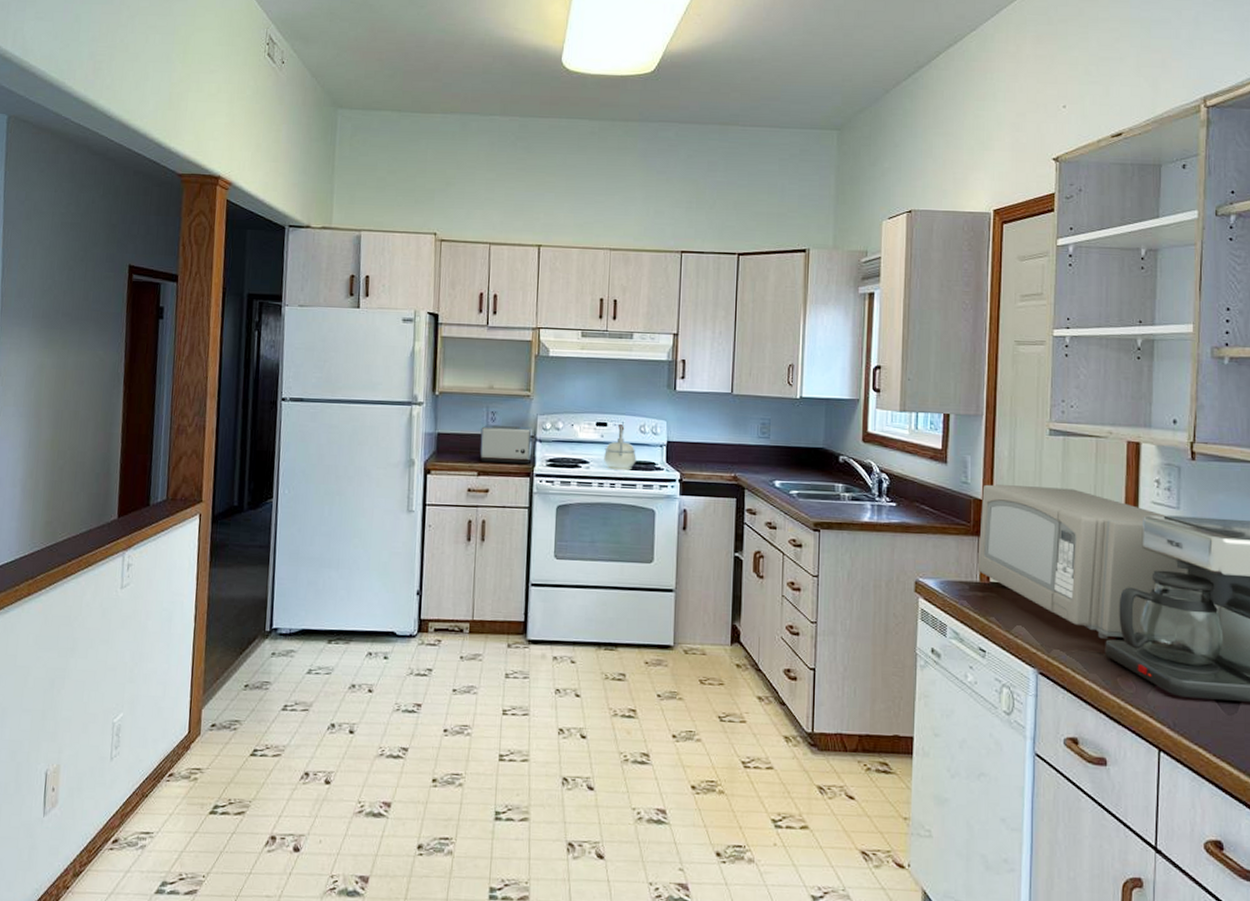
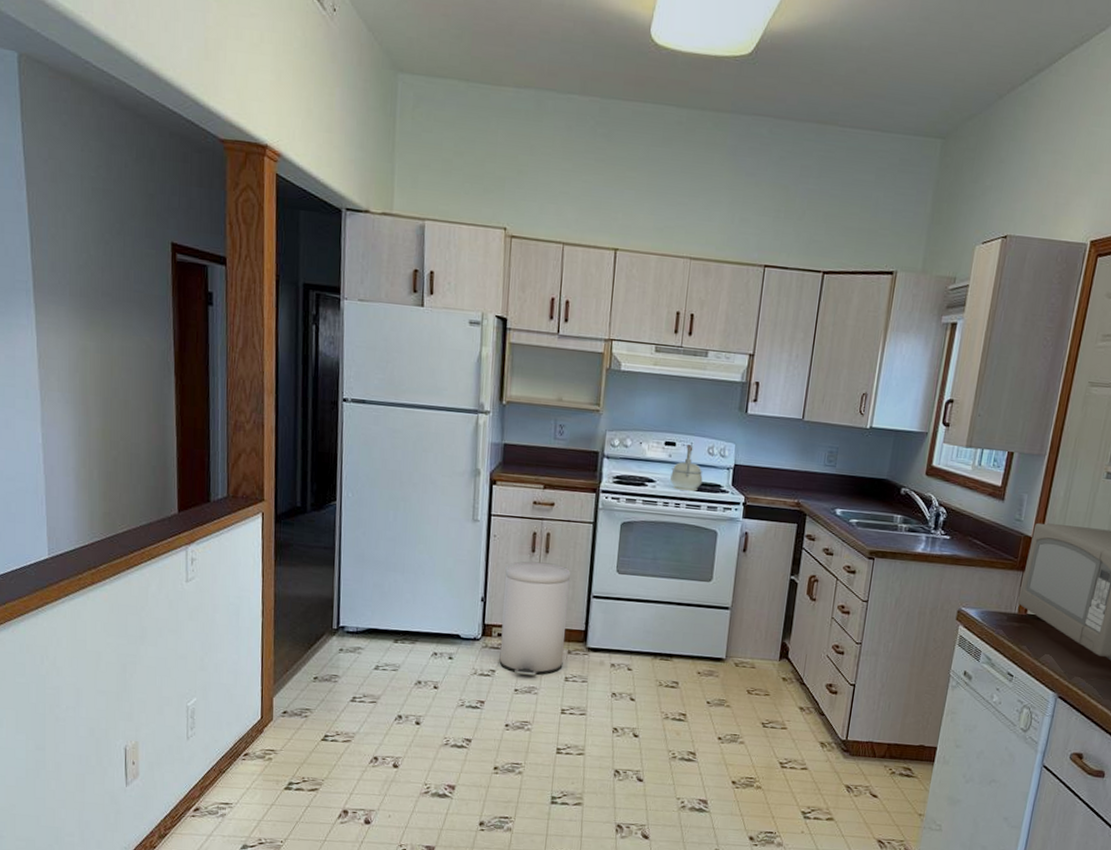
pedal bin: none [436,550,507,673] -> present [499,561,570,676]
toaster: present [479,425,536,465] -> none [546,438,603,481]

